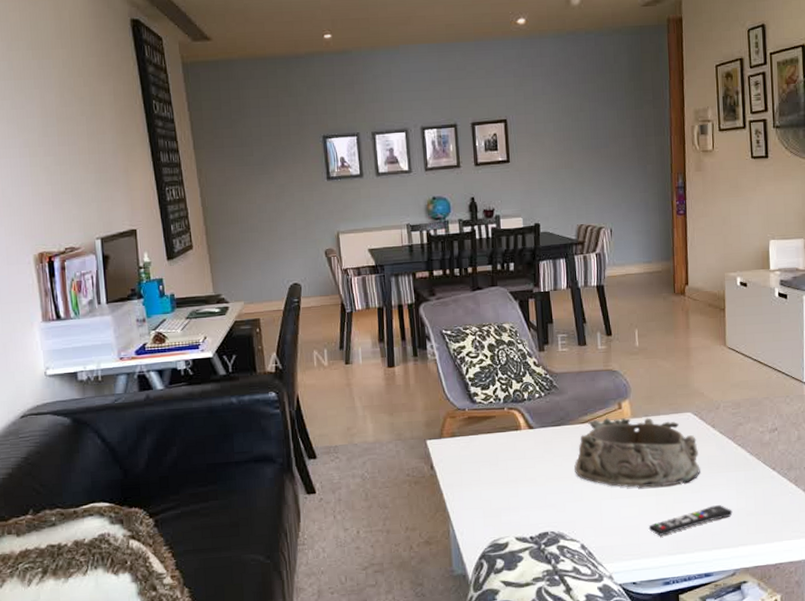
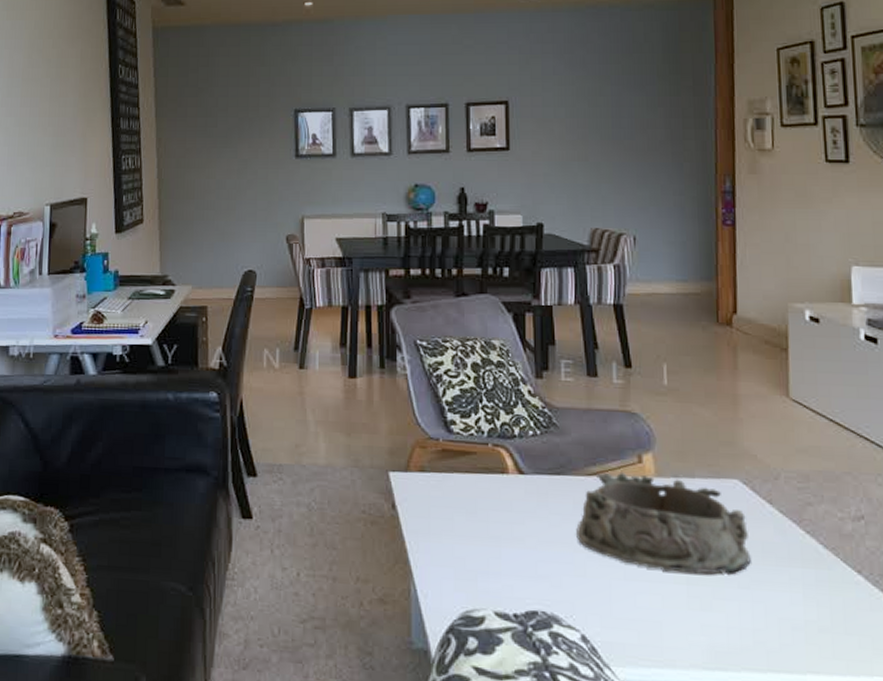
remote control: present [648,505,733,536] -> none [675,610,798,641]

